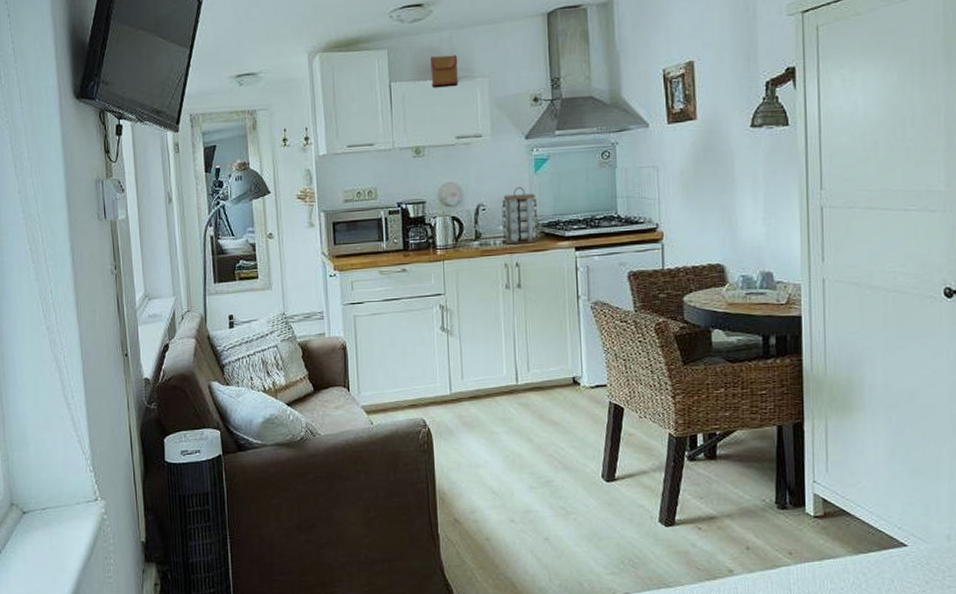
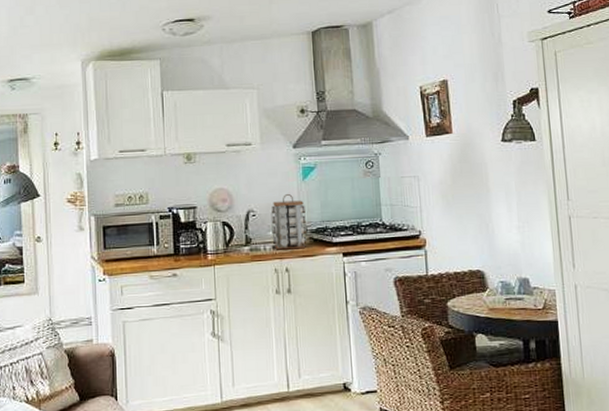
decorative box: present [430,55,459,88] -> none [201,67,229,98]

